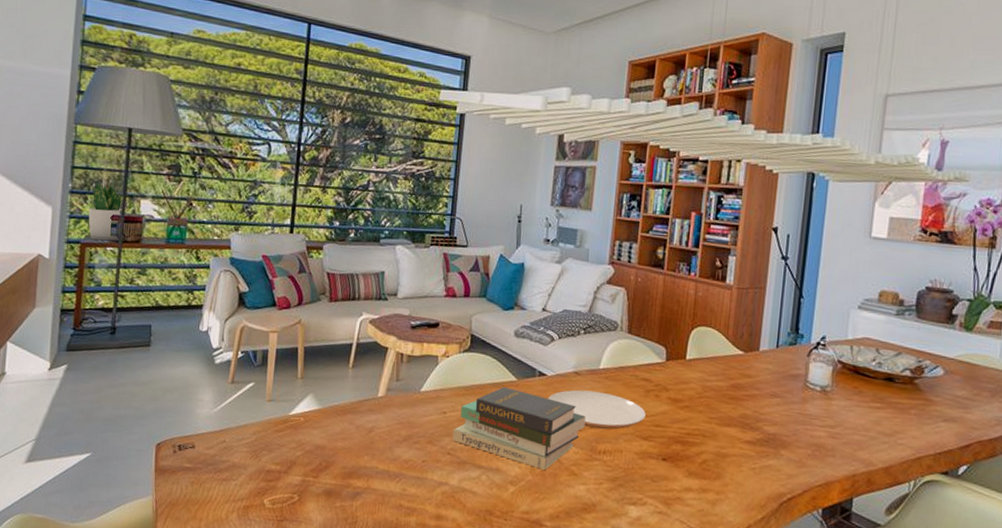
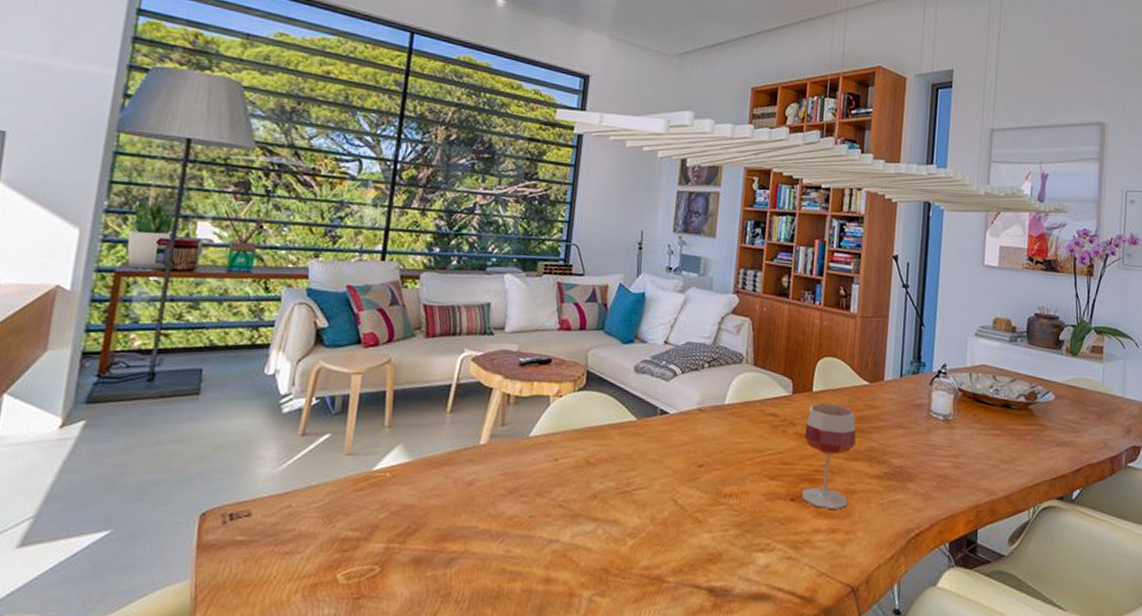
books: present [452,386,586,470] -> none [564,427,710,518]
plate: present [548,390,646,430] -> none [670,428,773,470]
wineglass: none [674,371,730,471] -> present [802,403,856,509]

